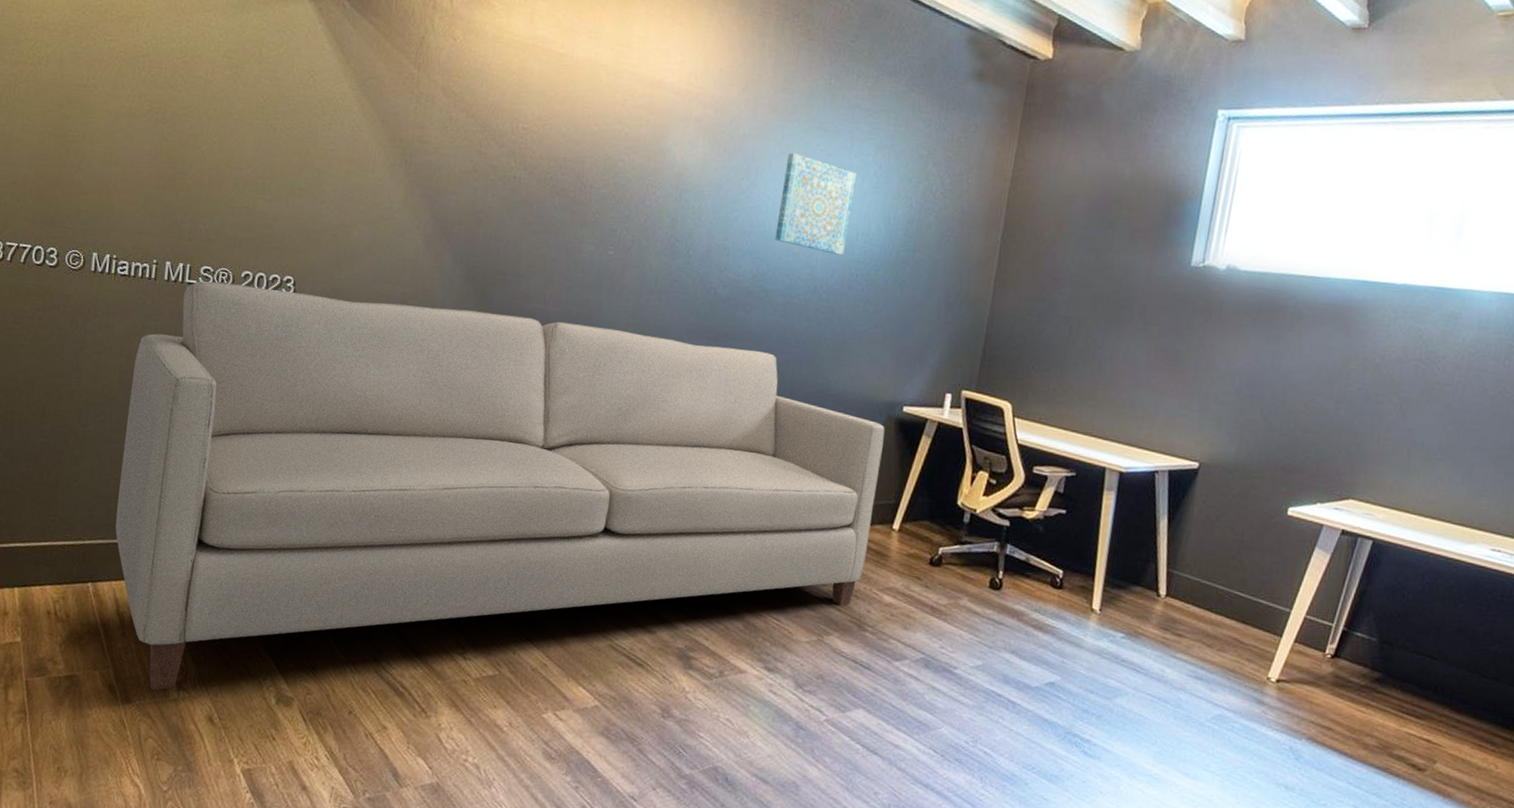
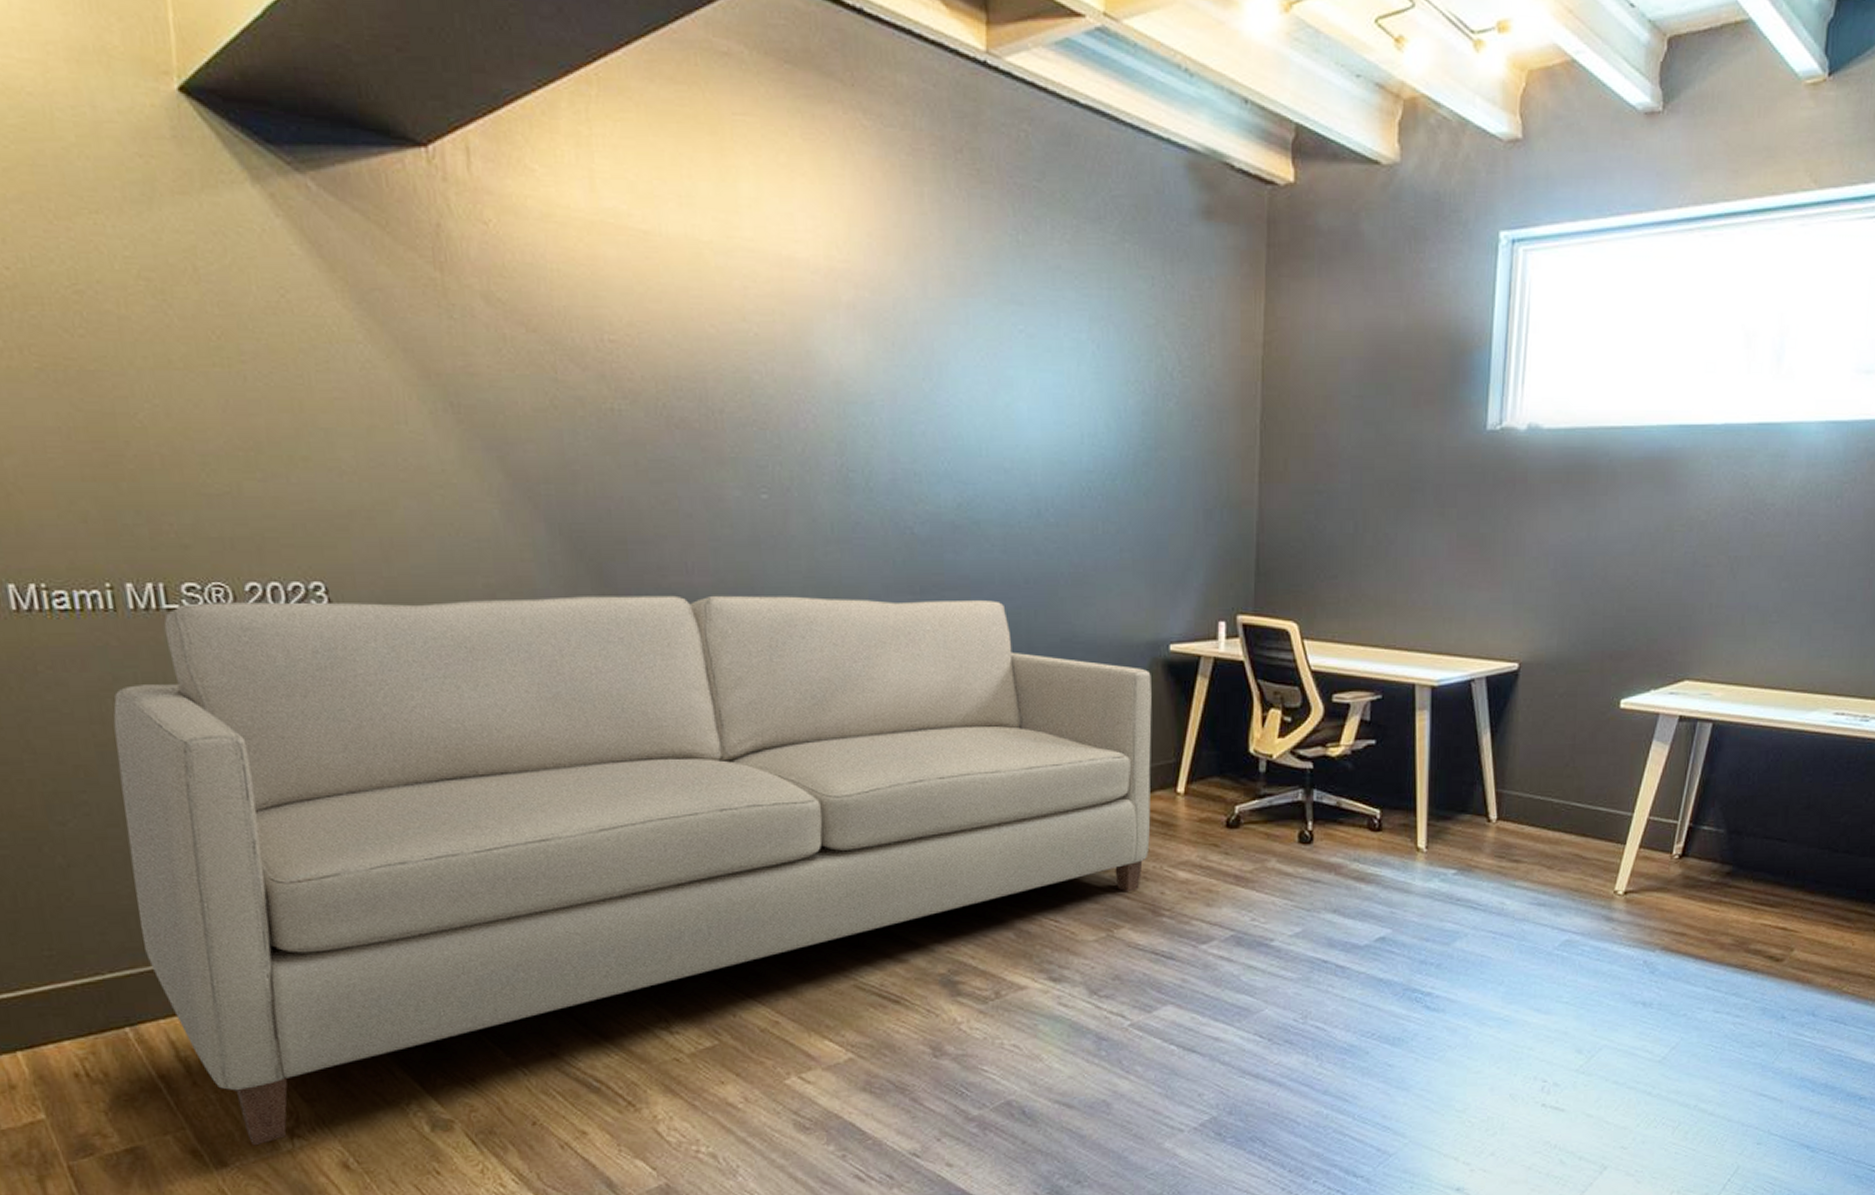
wall art: present [775,153,856,256] -> none [976,339,1070,466]

